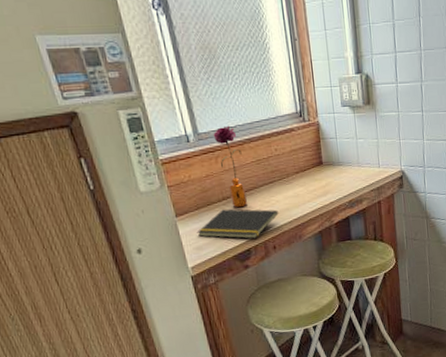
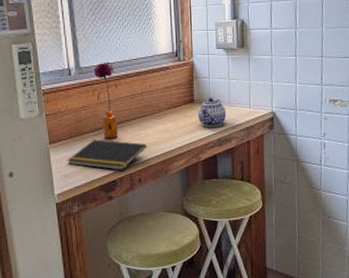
teapot: none [326,158,357,190] -> present [197,97,227,128]

